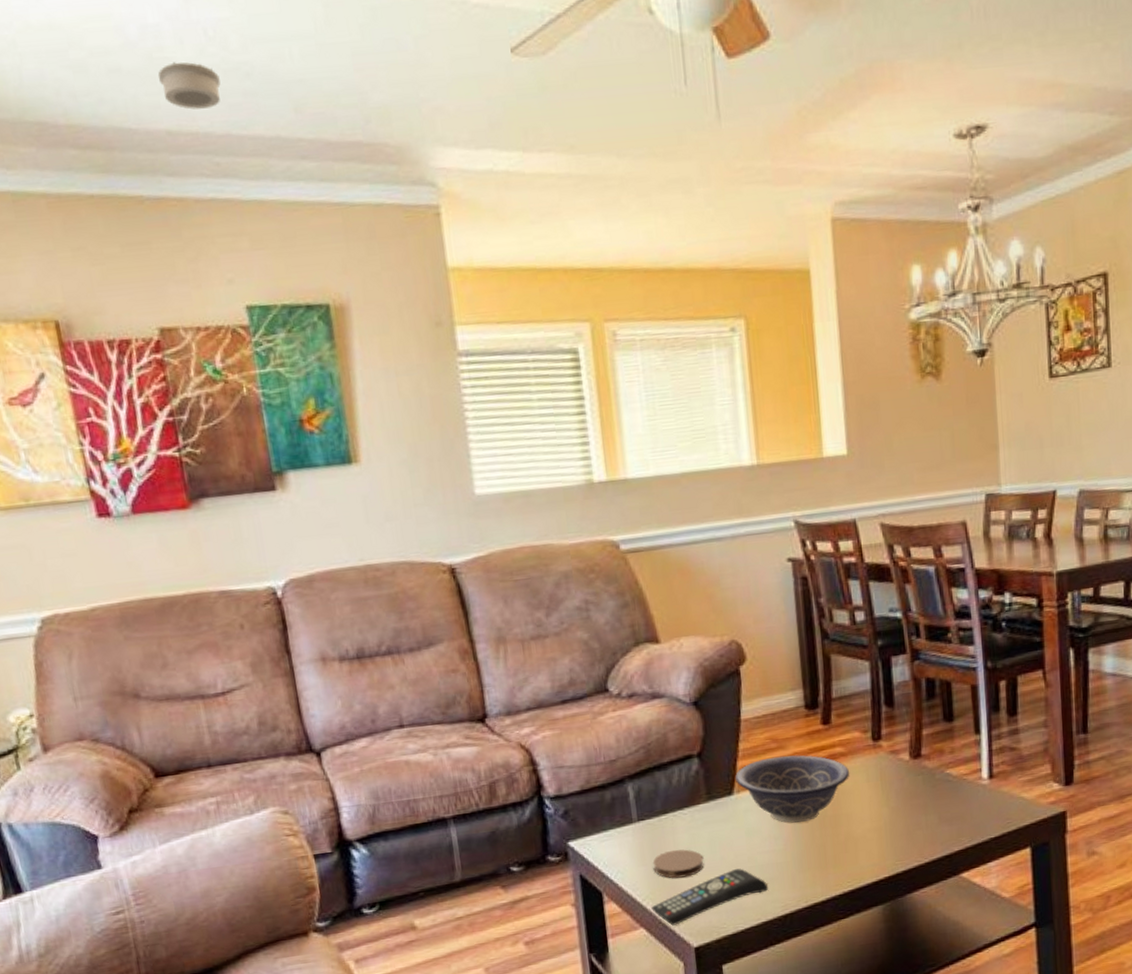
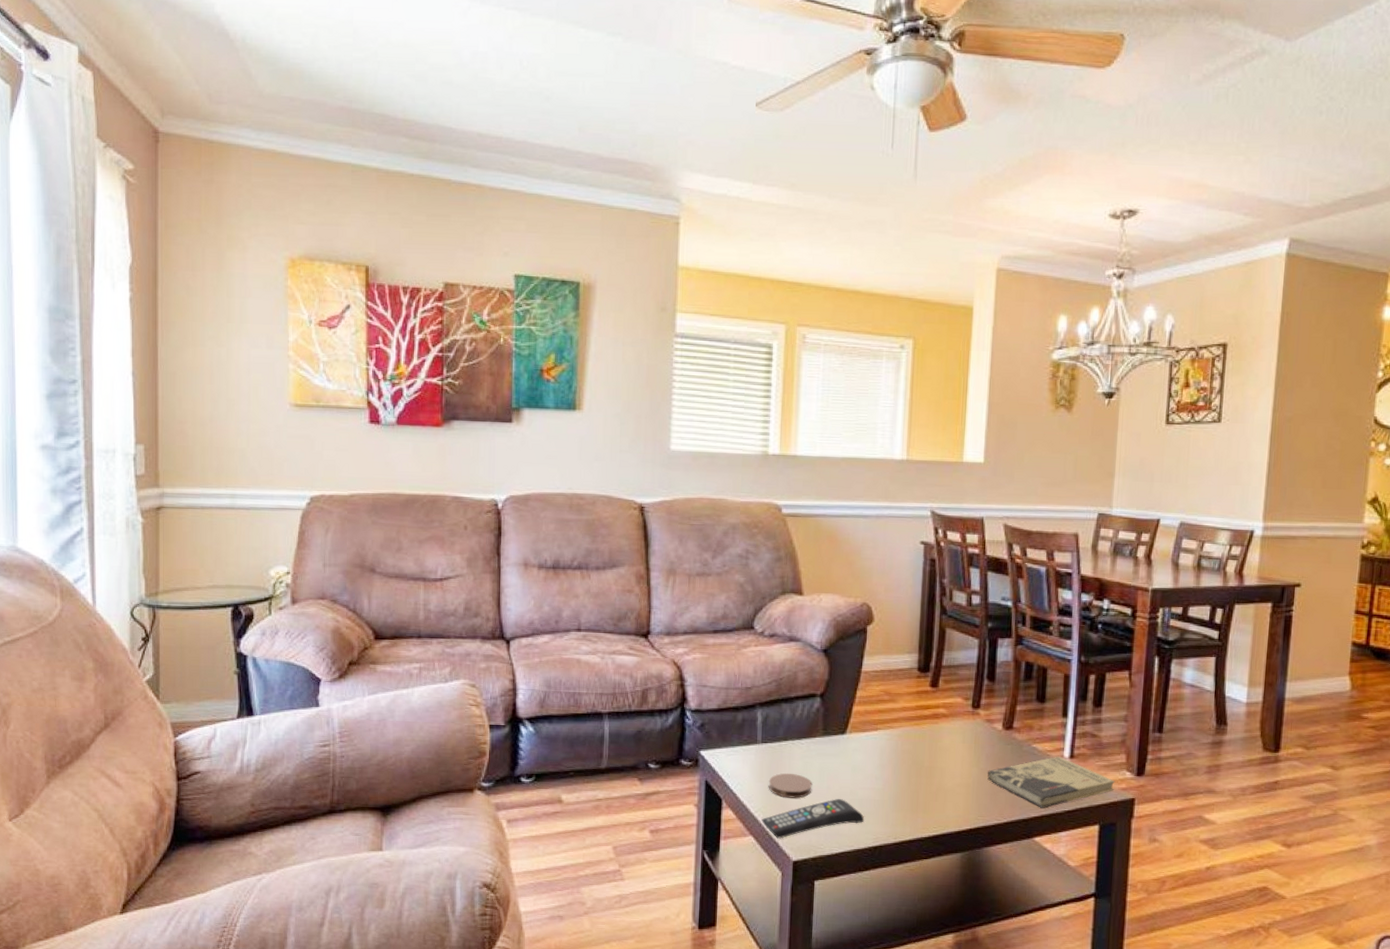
smoke detector: present [157,62,221,110] -> none [479,82,526,120]
decorative bowl: present [735,755,850,823] -> none [850,707,949,768]
book: none [900,778,1043,840] -> present [987,756,1115,808]

